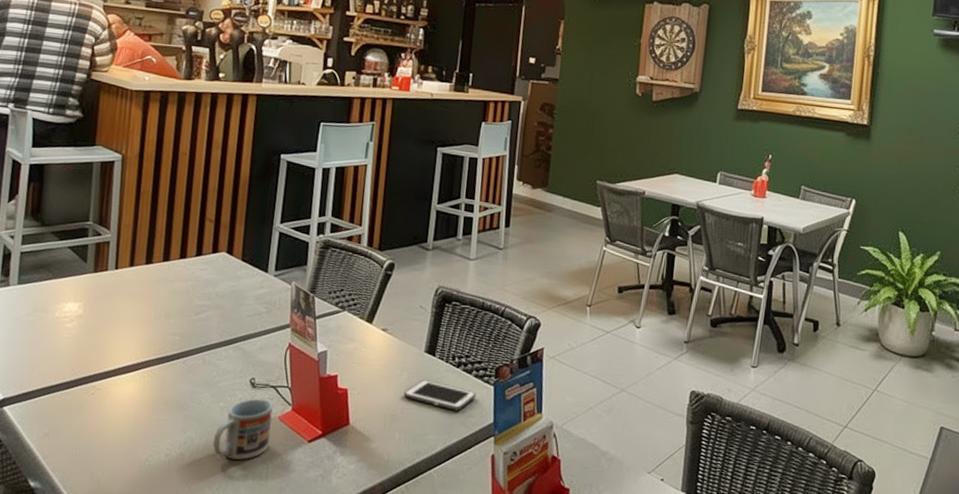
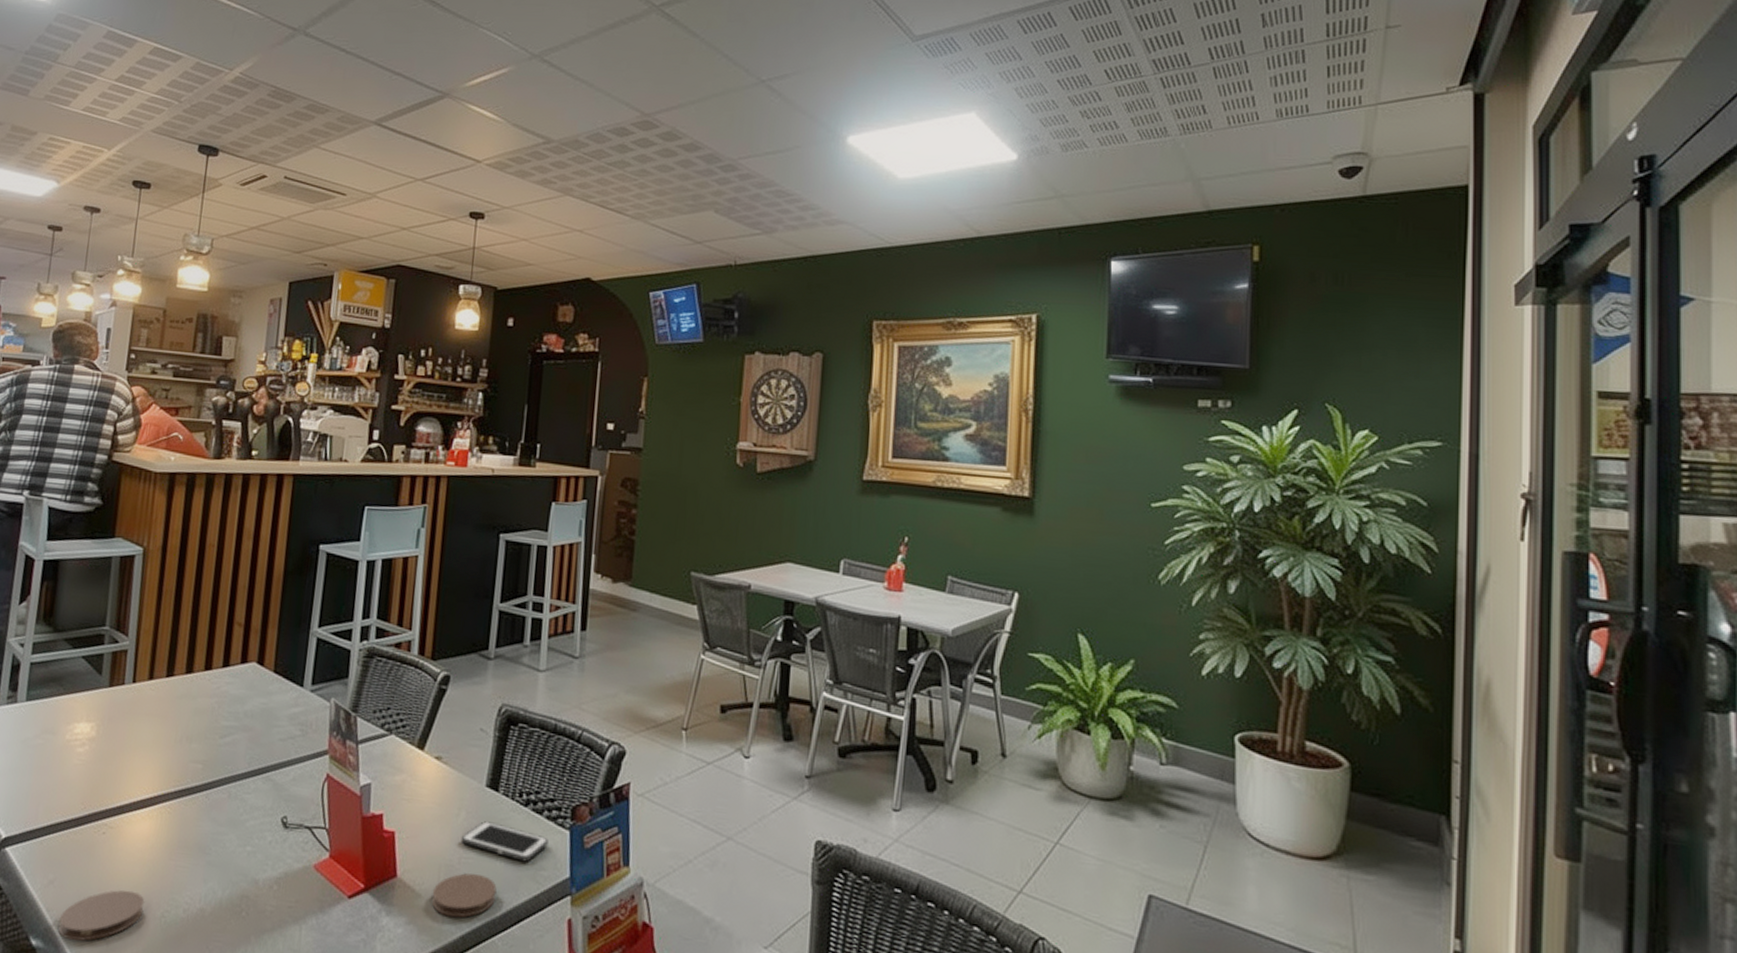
coaster: none [54,440,131,482] -> present [58,890,145,941]
cup: present [213,398,274,460] -> none [238,841,309,919]
coaster: none [378,421,433,456] -> present [431,873,497,918]

